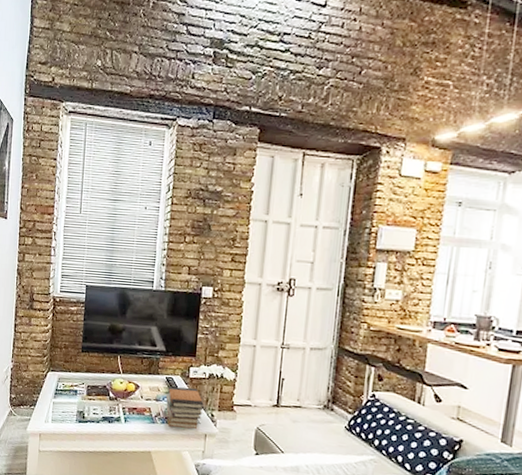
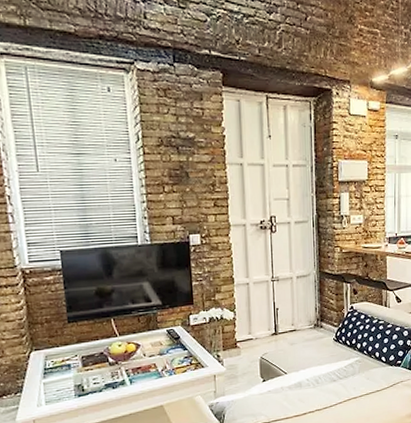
book stack: present [165,386,204,430] -> none [169,334,209,377]

